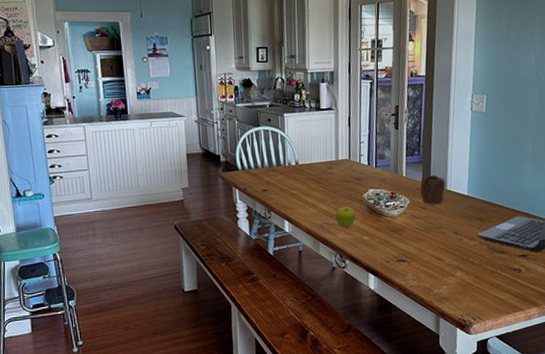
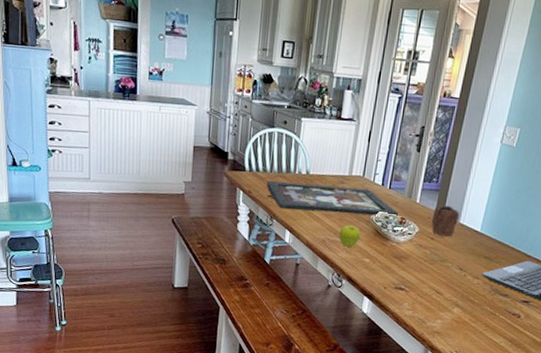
board game: none [259,170,389,201] -> present [266,180,399,217]

